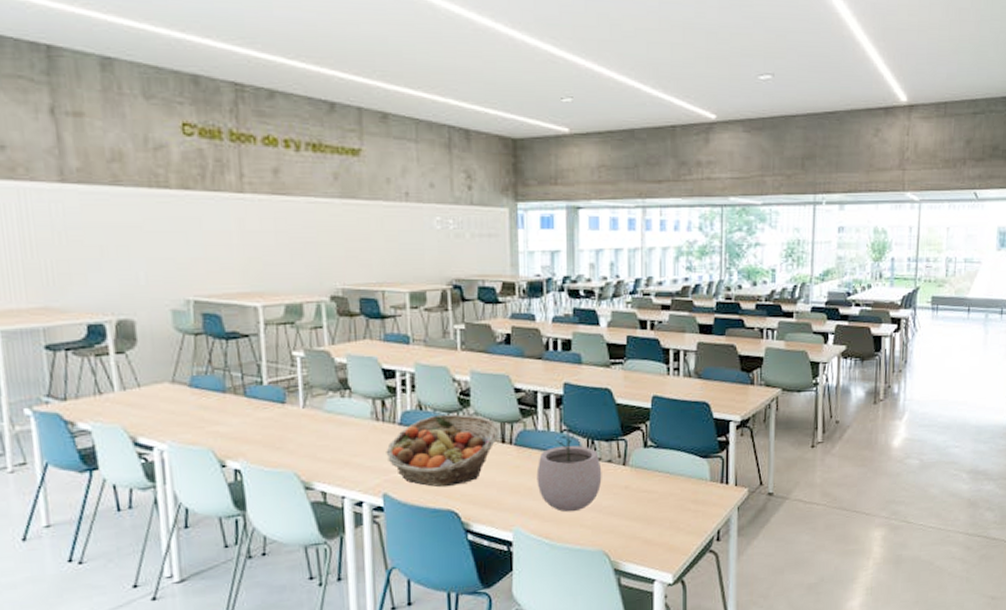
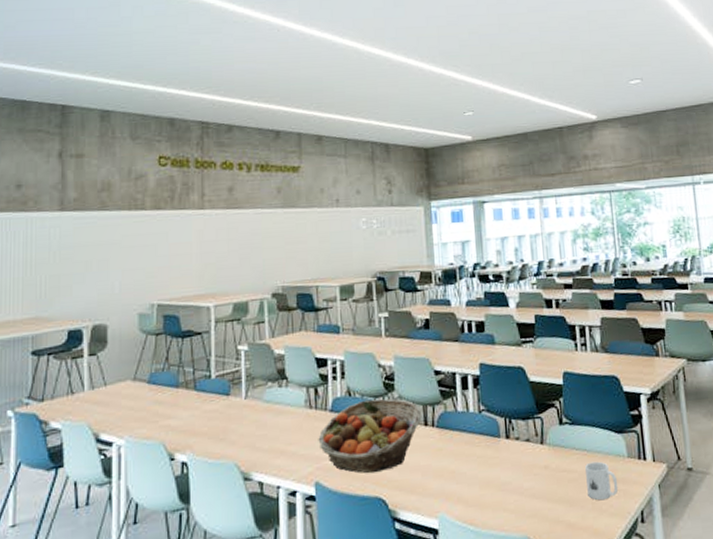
plant pot: present [536,429,602,512] -> none [458,409,522,496]
mug: none [667,483,698,520] -> present [585,461,619,501]

